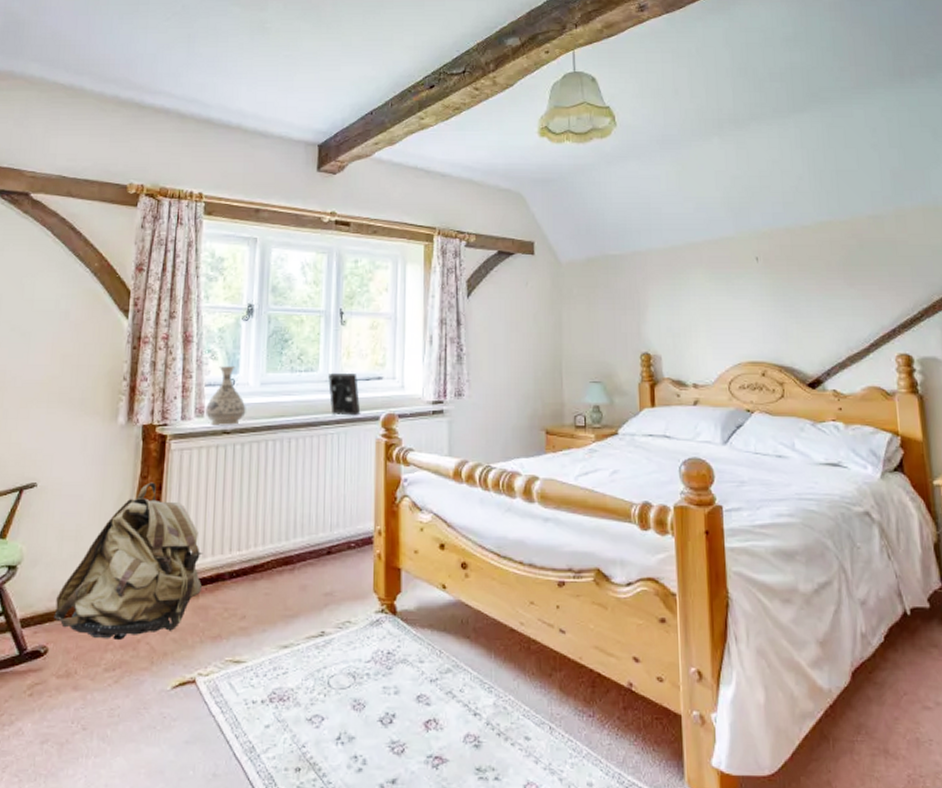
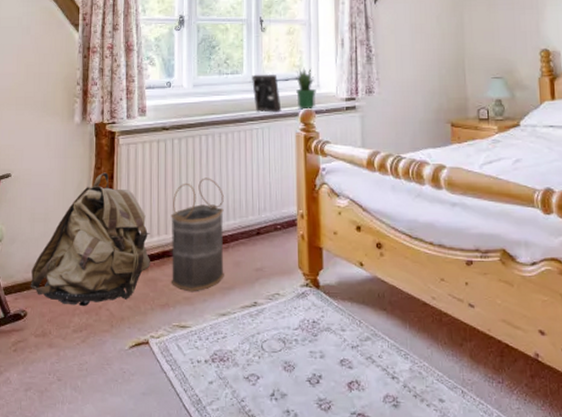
vase: present [205,366,246,427] -> none [146,71,181,124]
basket: none [225,489,291,620] -> present [171,178,224,291]
planter: none [378,365,400,413] -> present [296,67,316,110]

